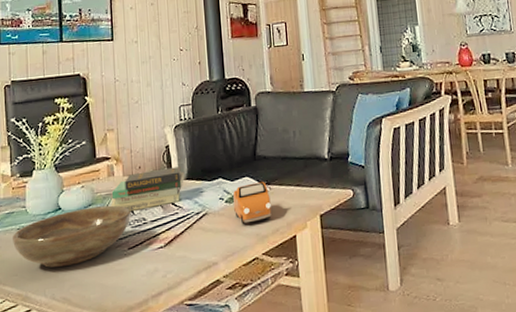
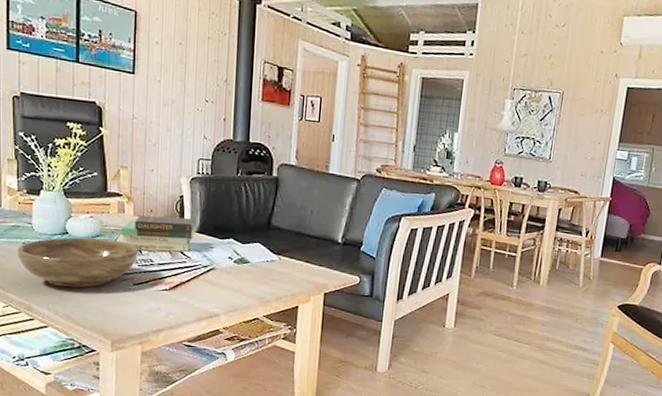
toy car: present [233,181,272,225] -> none [241,250,279,287]

